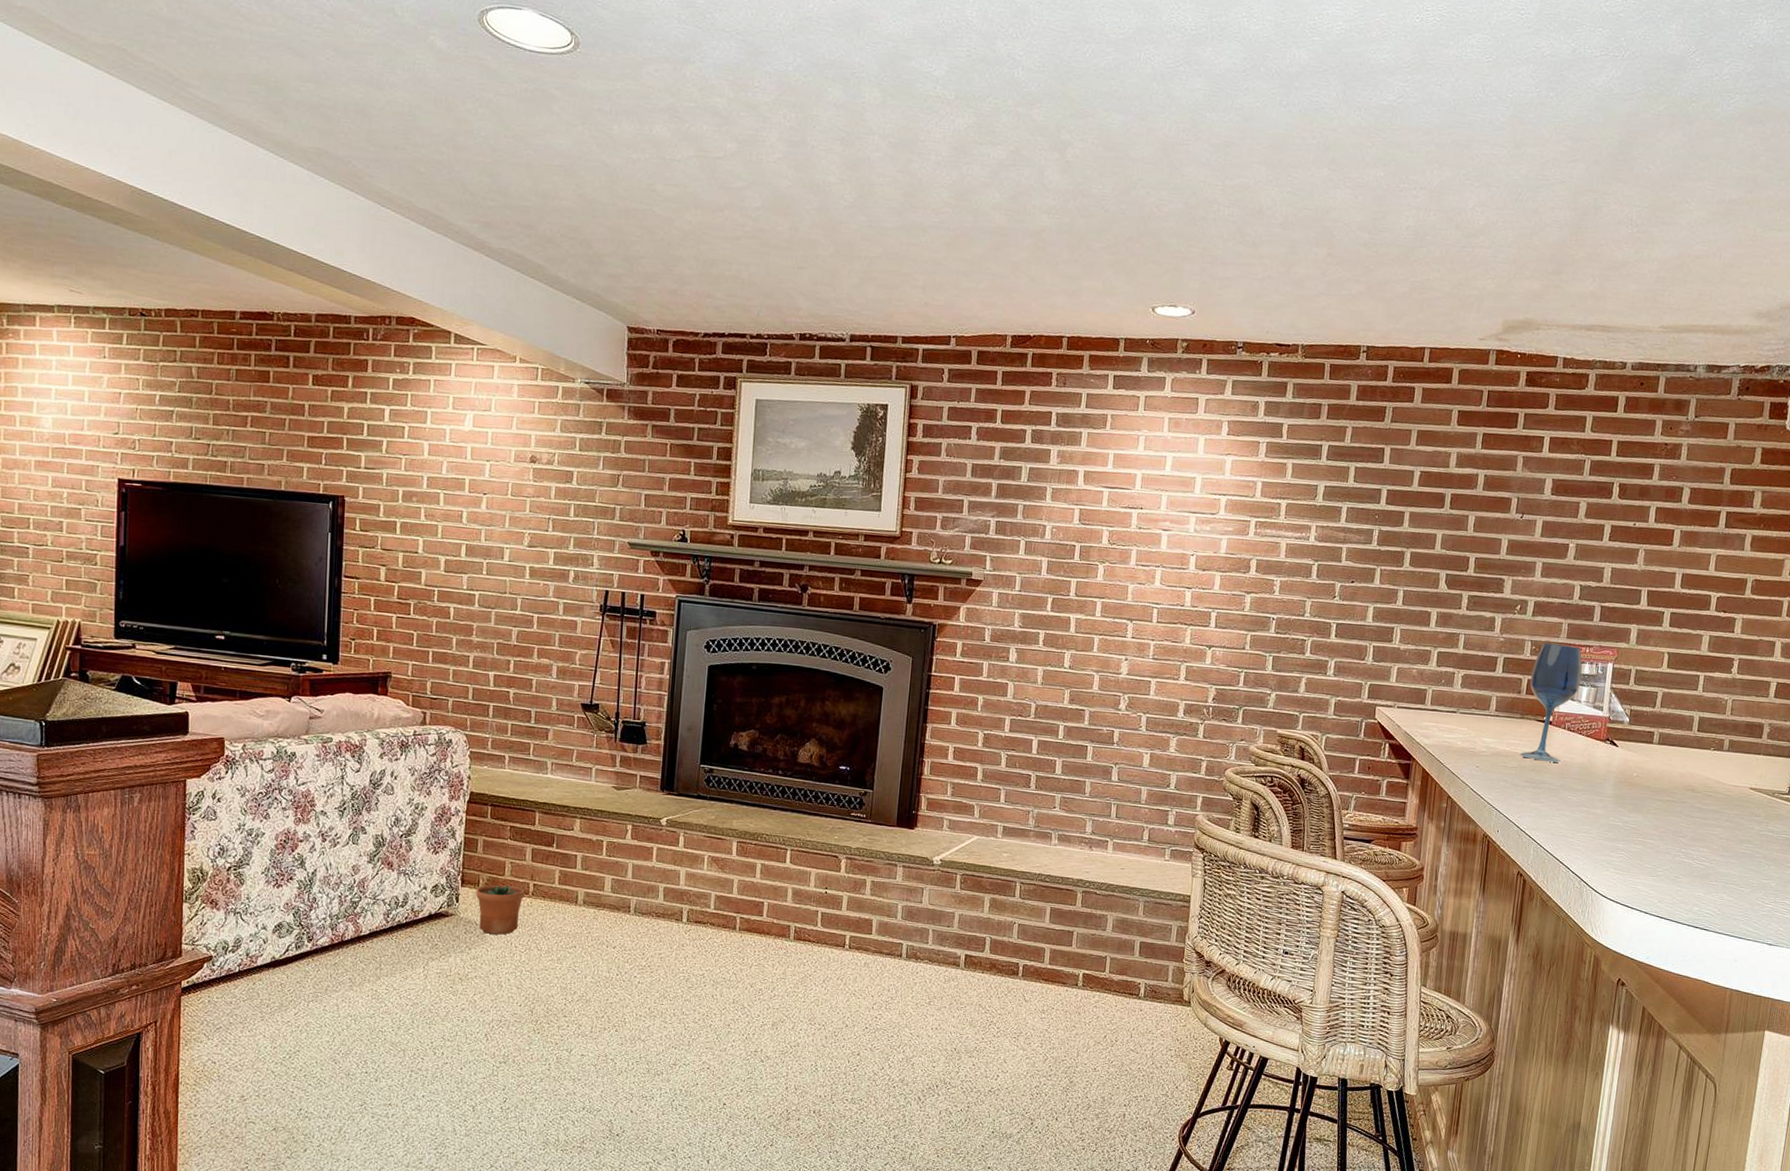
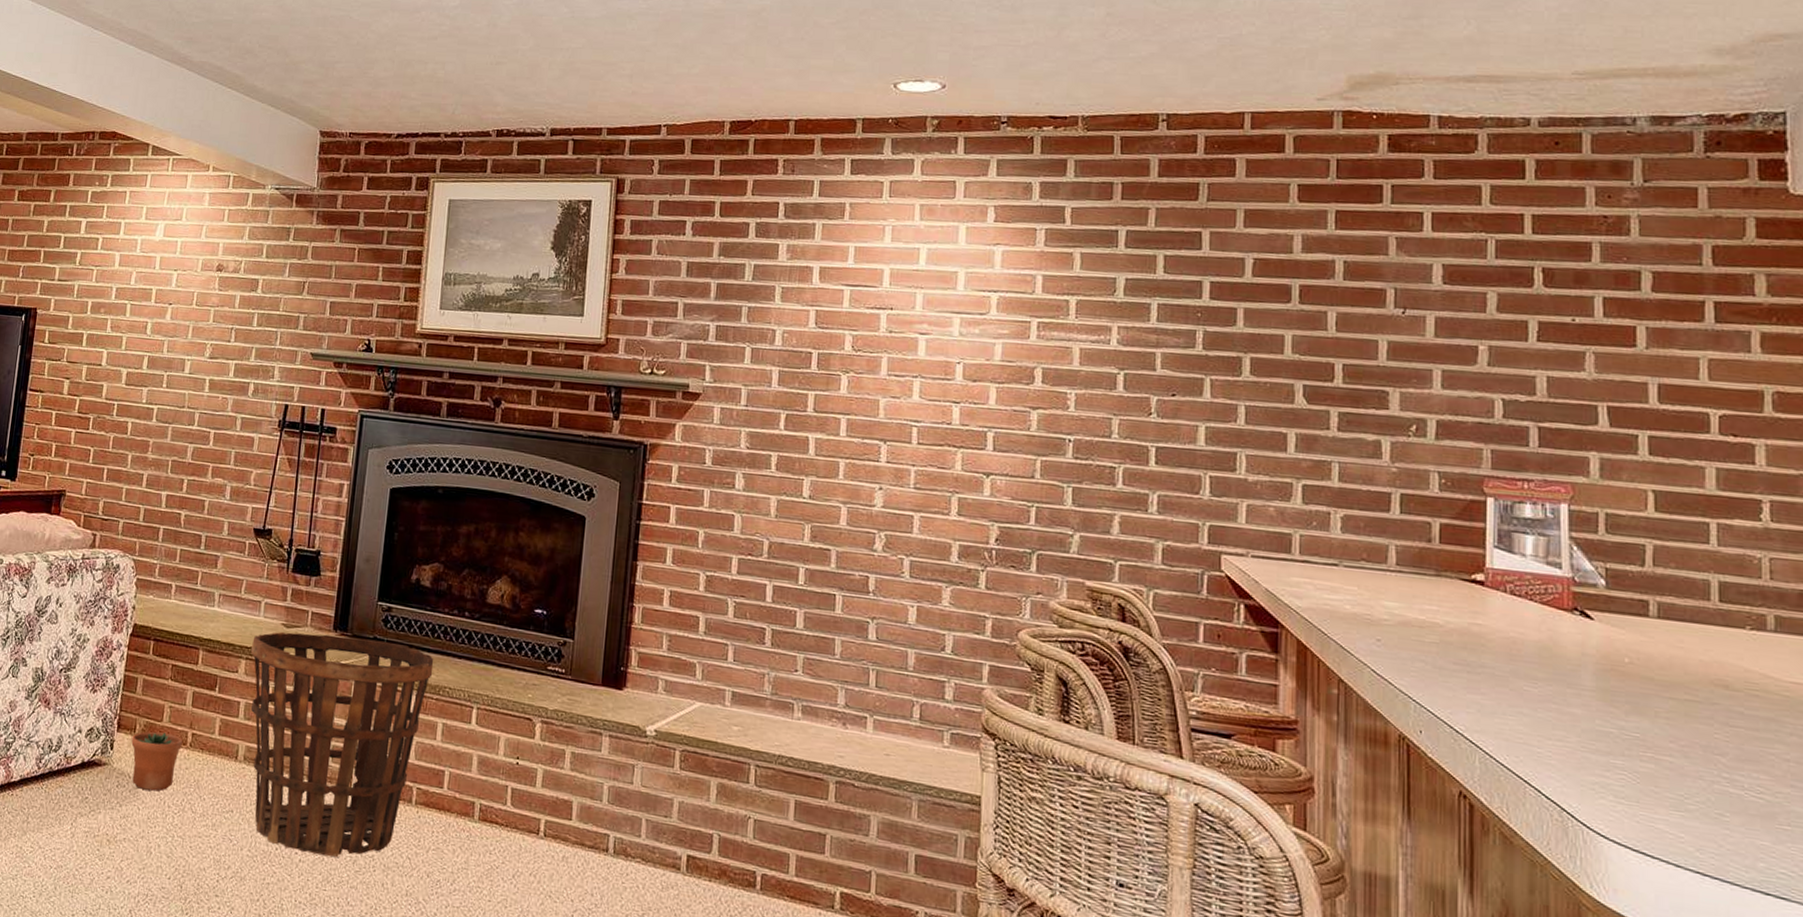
basket: none [584,793,752,978] -> present [250,631,434,857]
wineglass: present [1519,642,1582,763] -> none [1440,474,1522,639]

